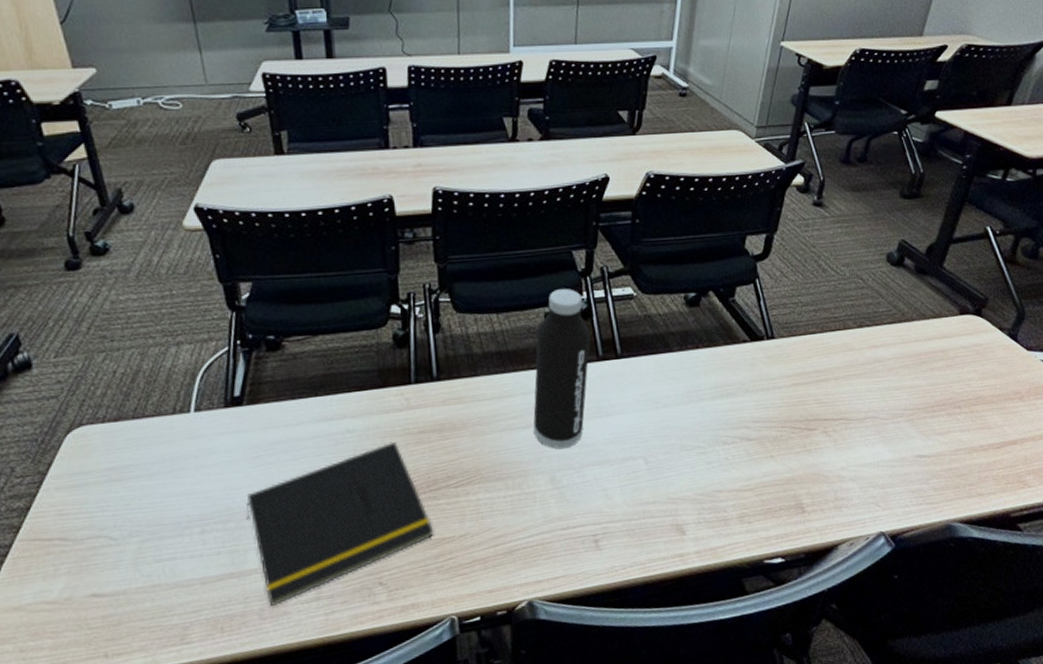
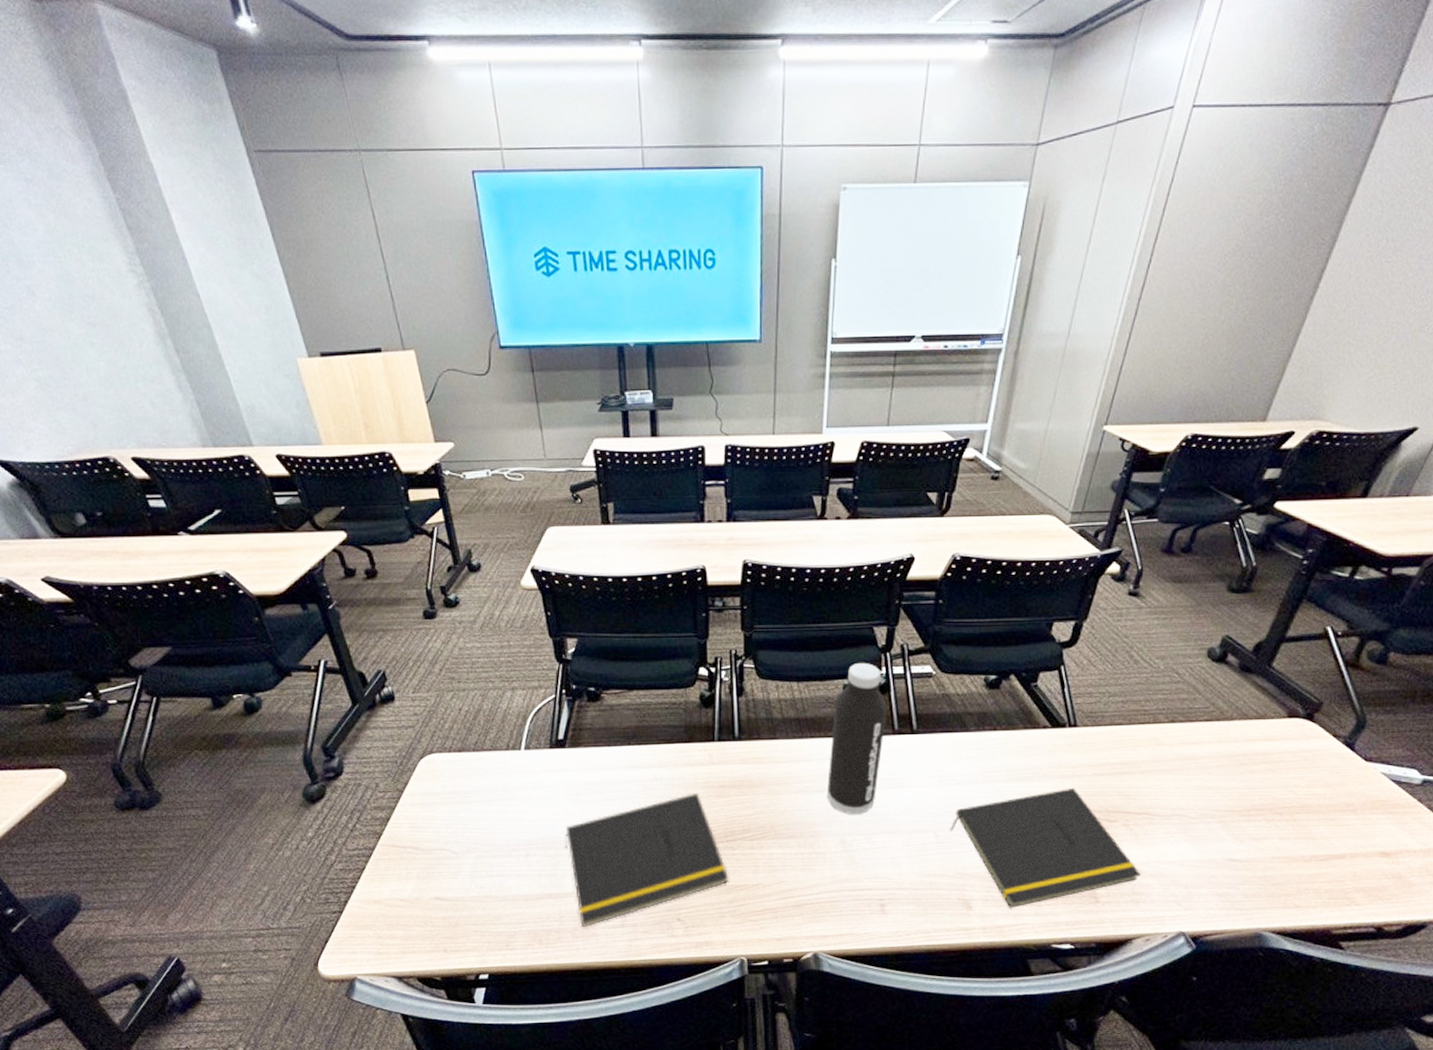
notepad: none [659,399,841,528] -> present [950,787,1141,908]

